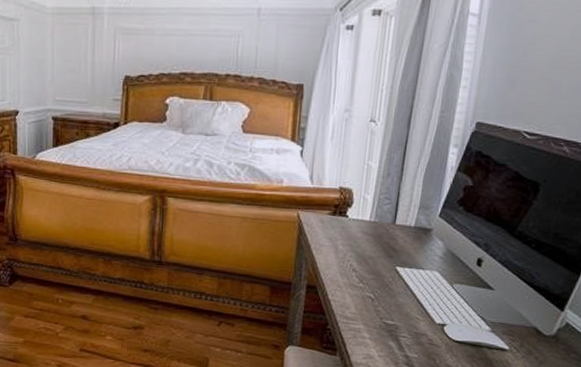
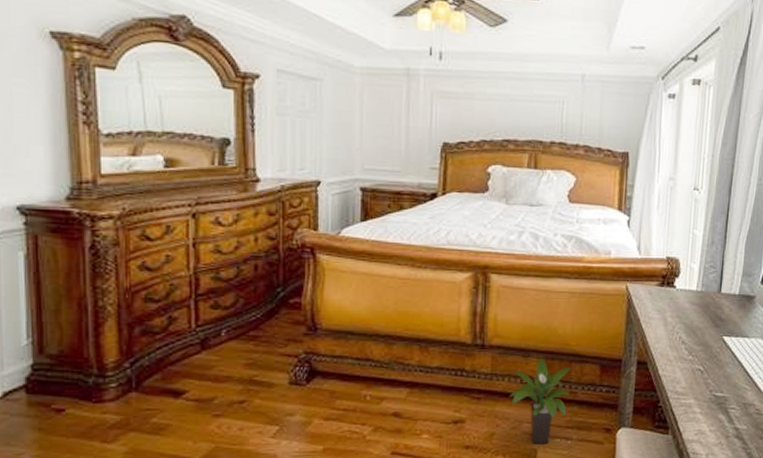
potted plant: none [183,275,243,355] -> present [508,357,572,445]

